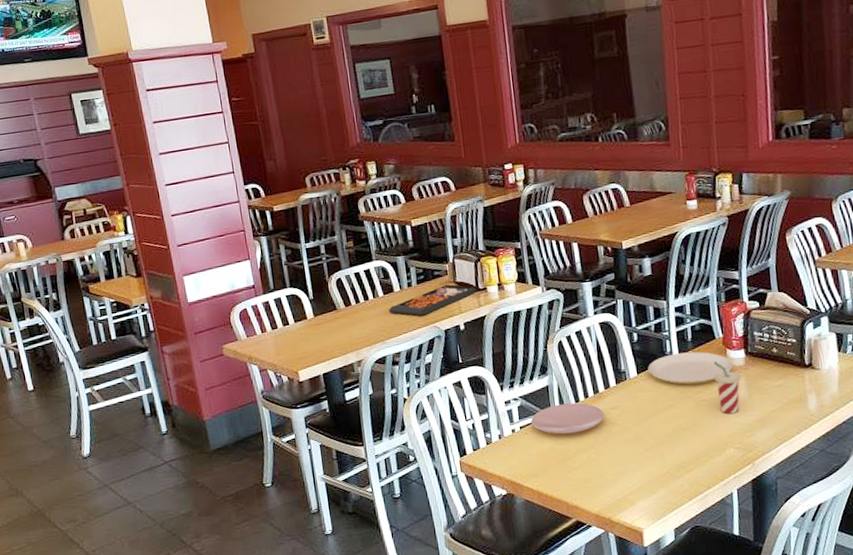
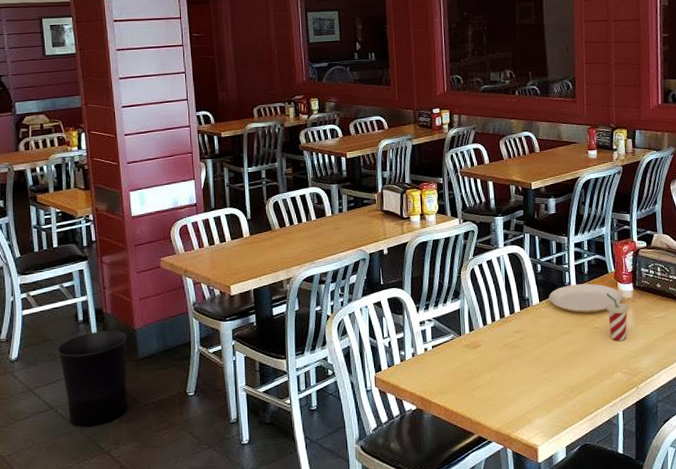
waste bin: none [128,422,205,521] -> present [57,330,127,427]
food tray: present [389,284,479,316] -> none [320,212,403,240]
plate: present [531,402,605,435] -> none [443,325,509,355]

